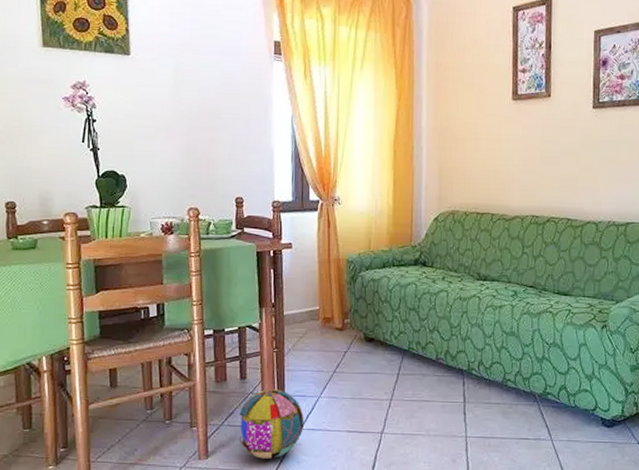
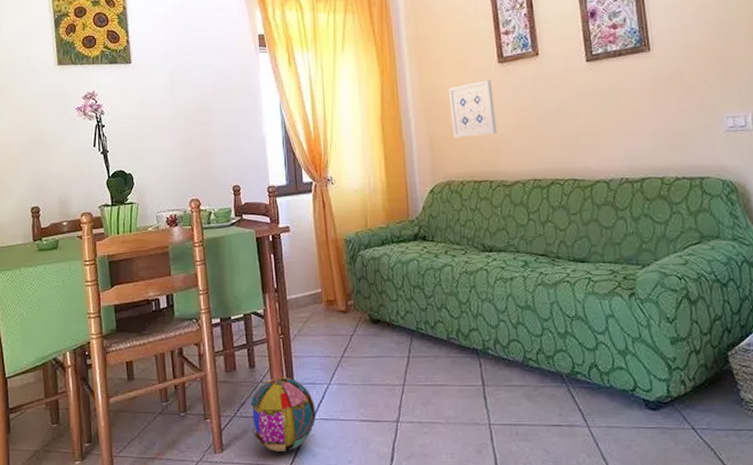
wall art: none [462,115,504,170] -> present [449,79,497,138]

